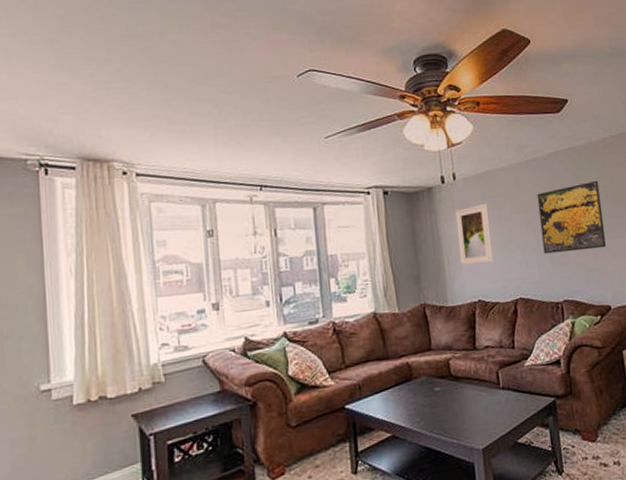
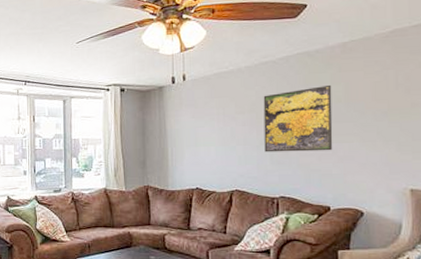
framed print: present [455,203,494,266] -> none [182,102,214,157]

